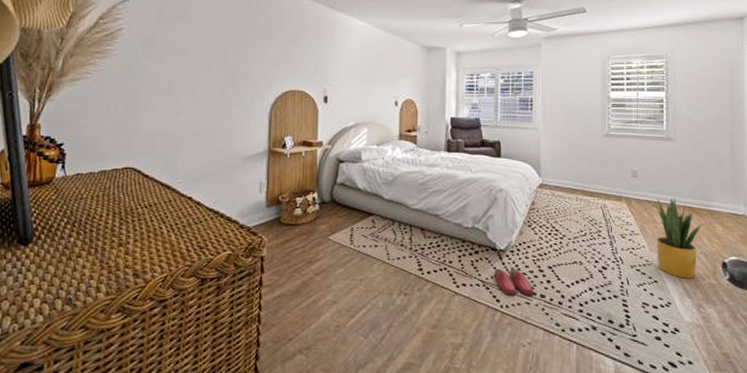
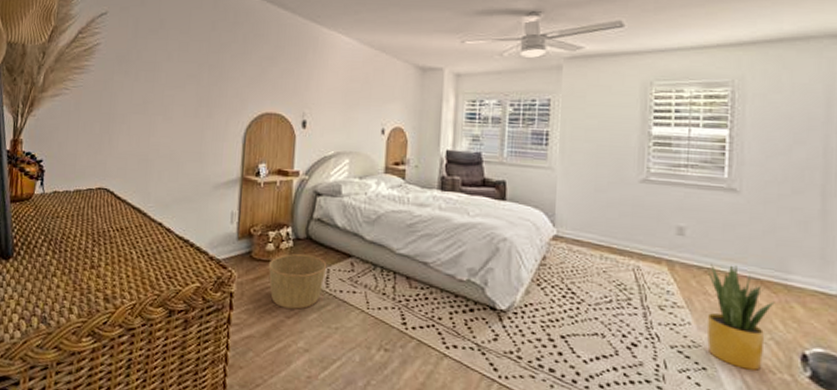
basket: none [296,215,351,266] -> present [268,253,327,310]
slippers: present [495,269,533,296] -> none [493,332,540,368]

